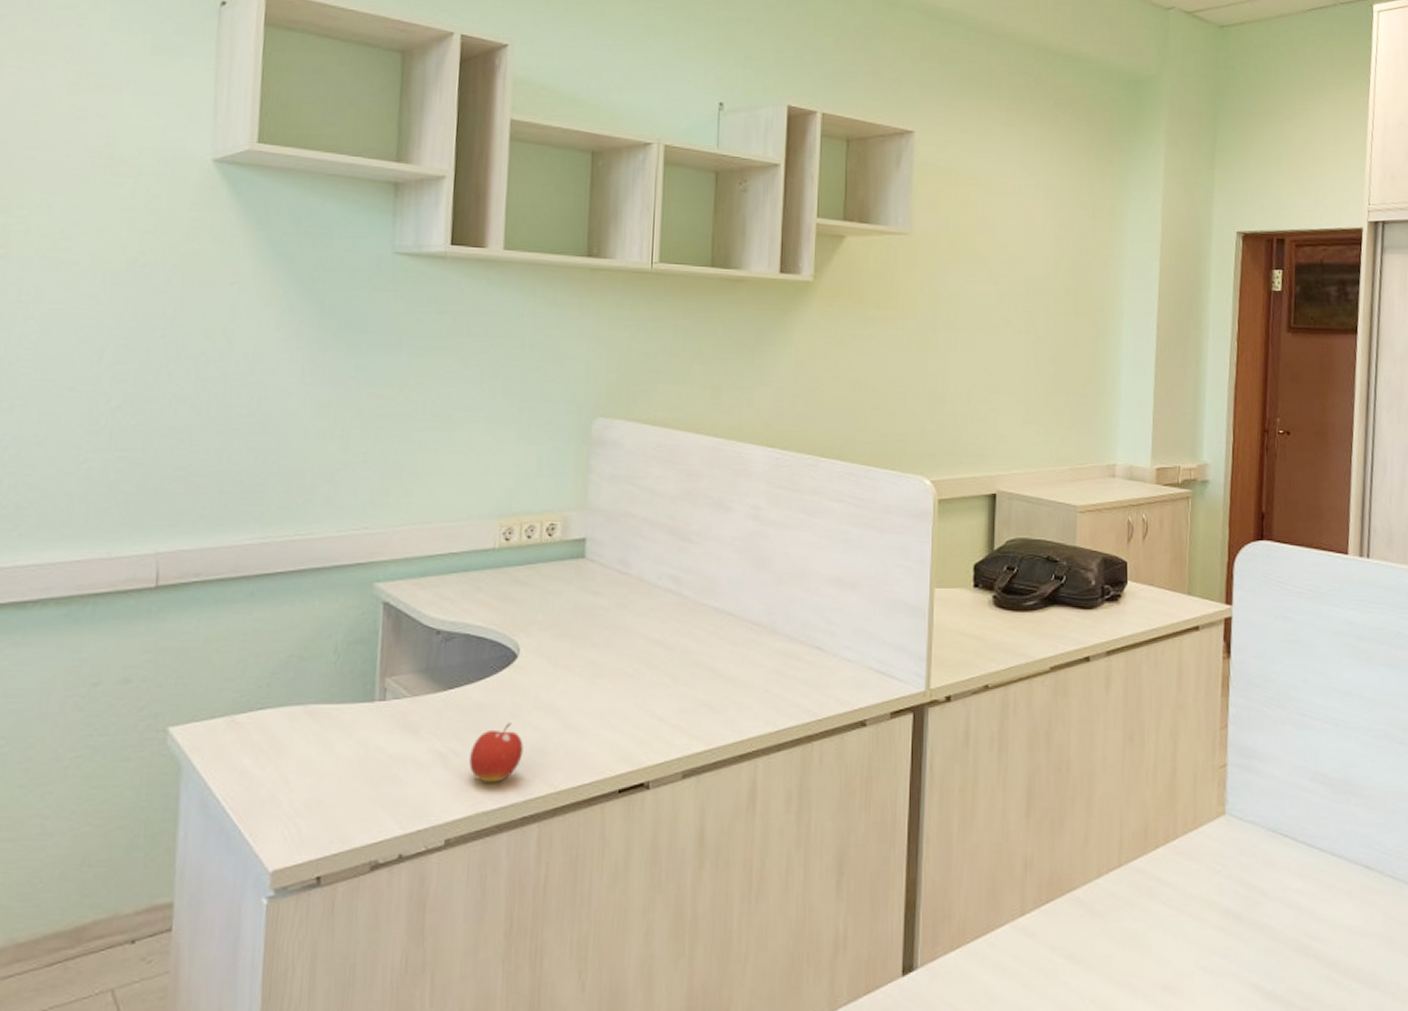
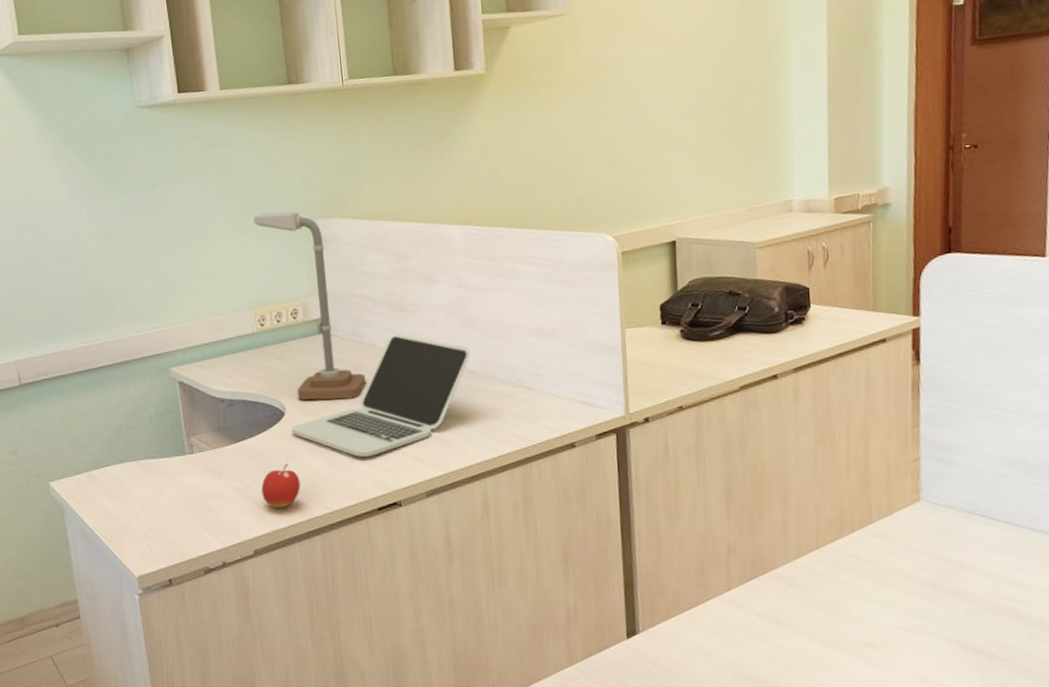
desk lamp: none [518,402,628,644] -> present [253,211,367,401]
laptop: none [522,569,757,720] -> present [291,335,470,457]

